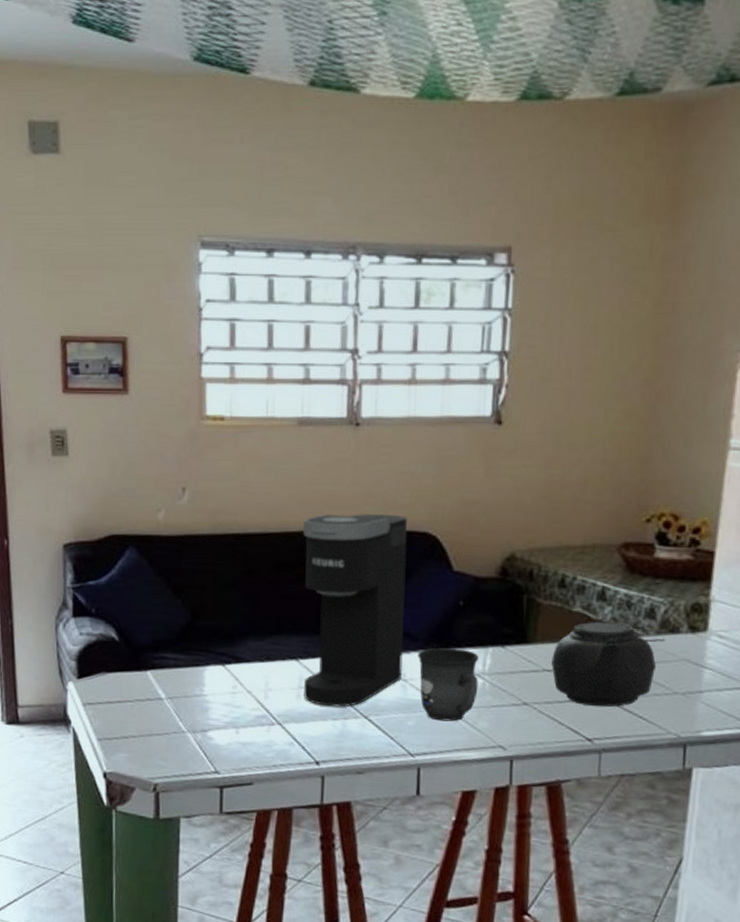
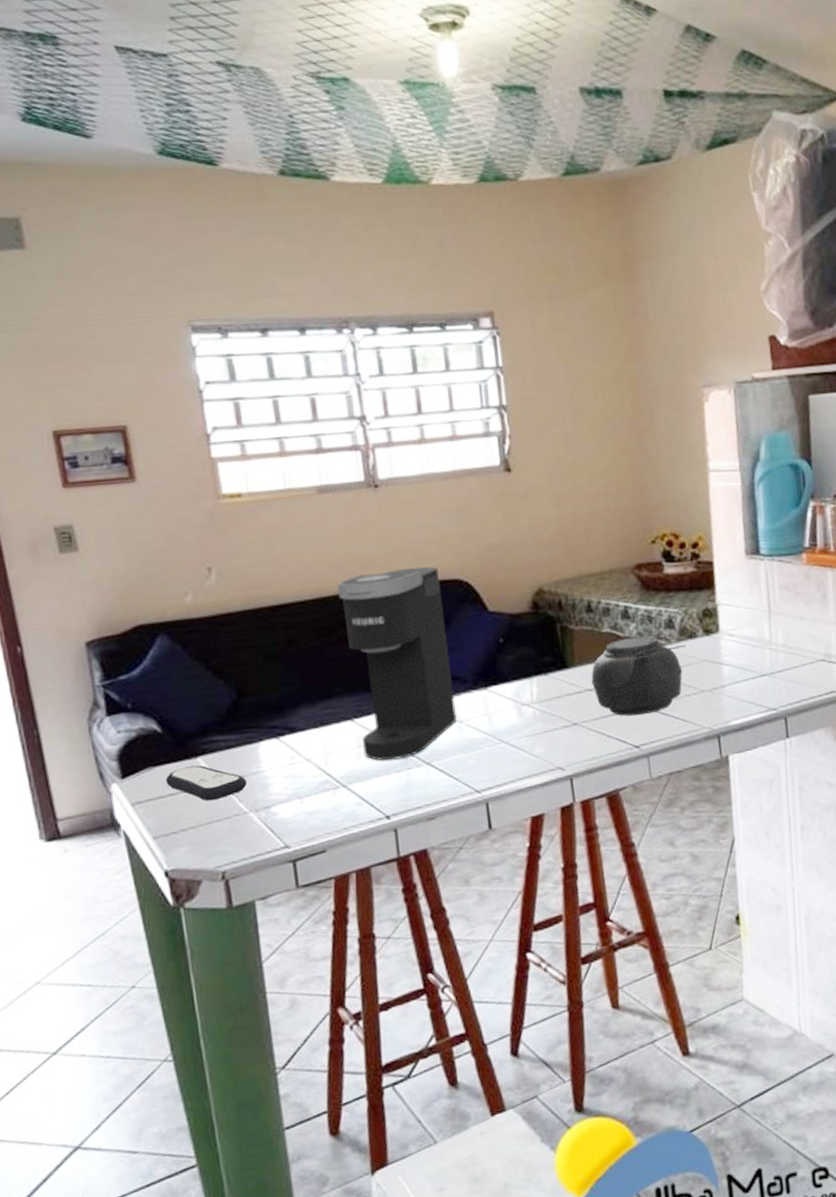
remote control: none [116,678,189,715] -> present [165,765,247,801]
mug: present [417,647,479,722] -> none [468,683,530,755]

